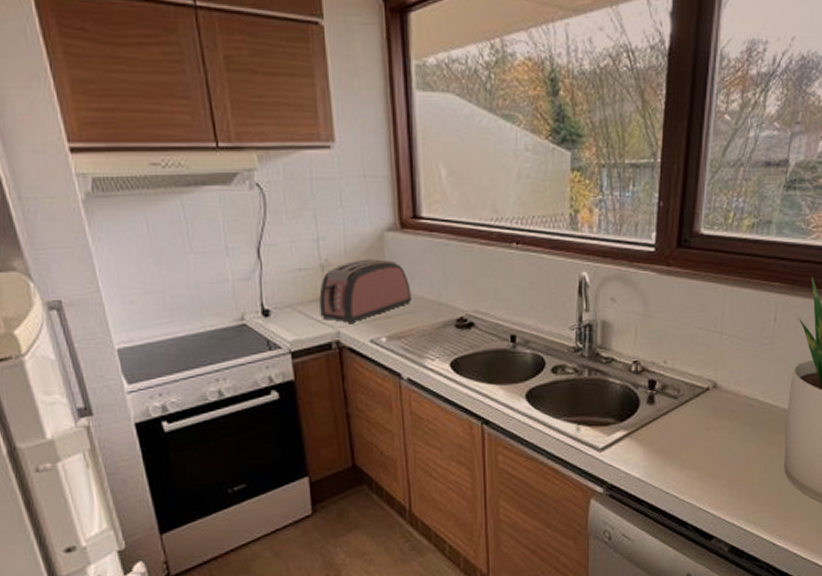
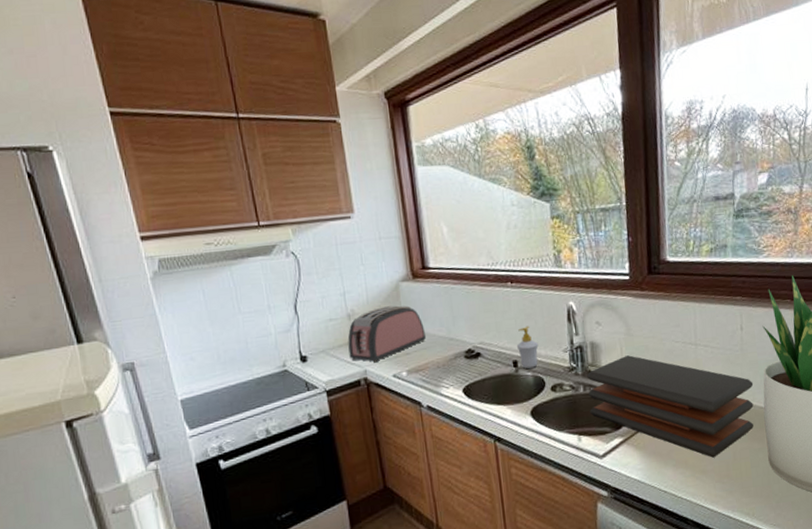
soap bottle: none [516,296,542,346] -> present [516,326,539,370]
cutting board: none [593,339,780,460] -> present [587,355,754,458]

